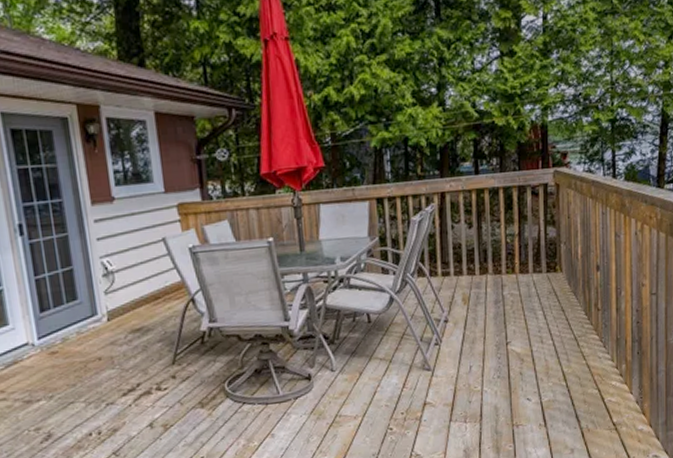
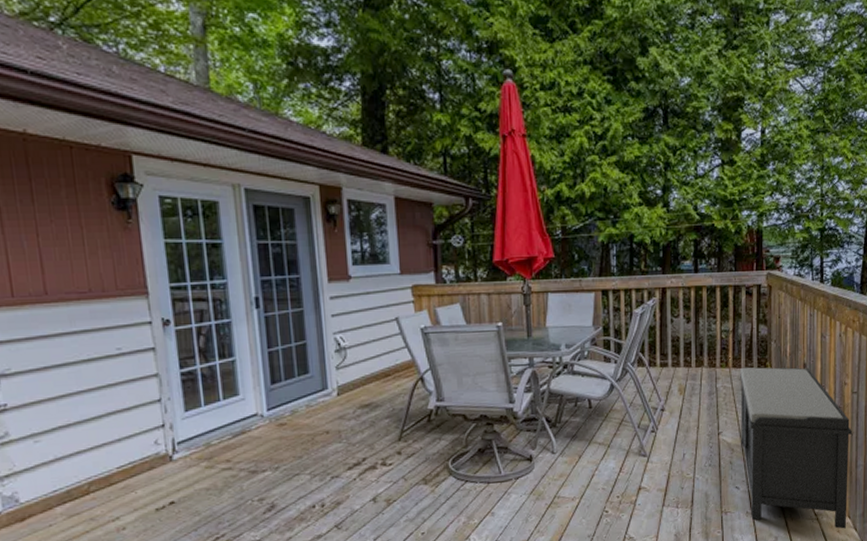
bench: none [527,270,652,439] -> present [739,367,853,529]

